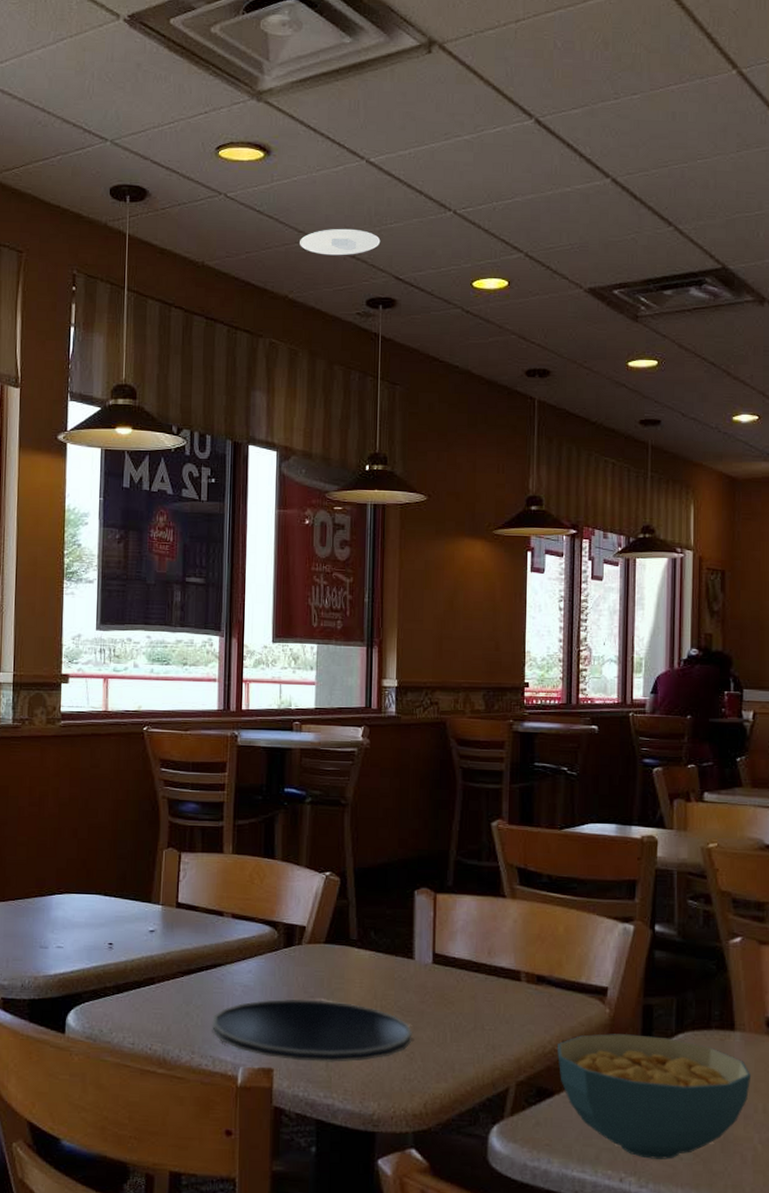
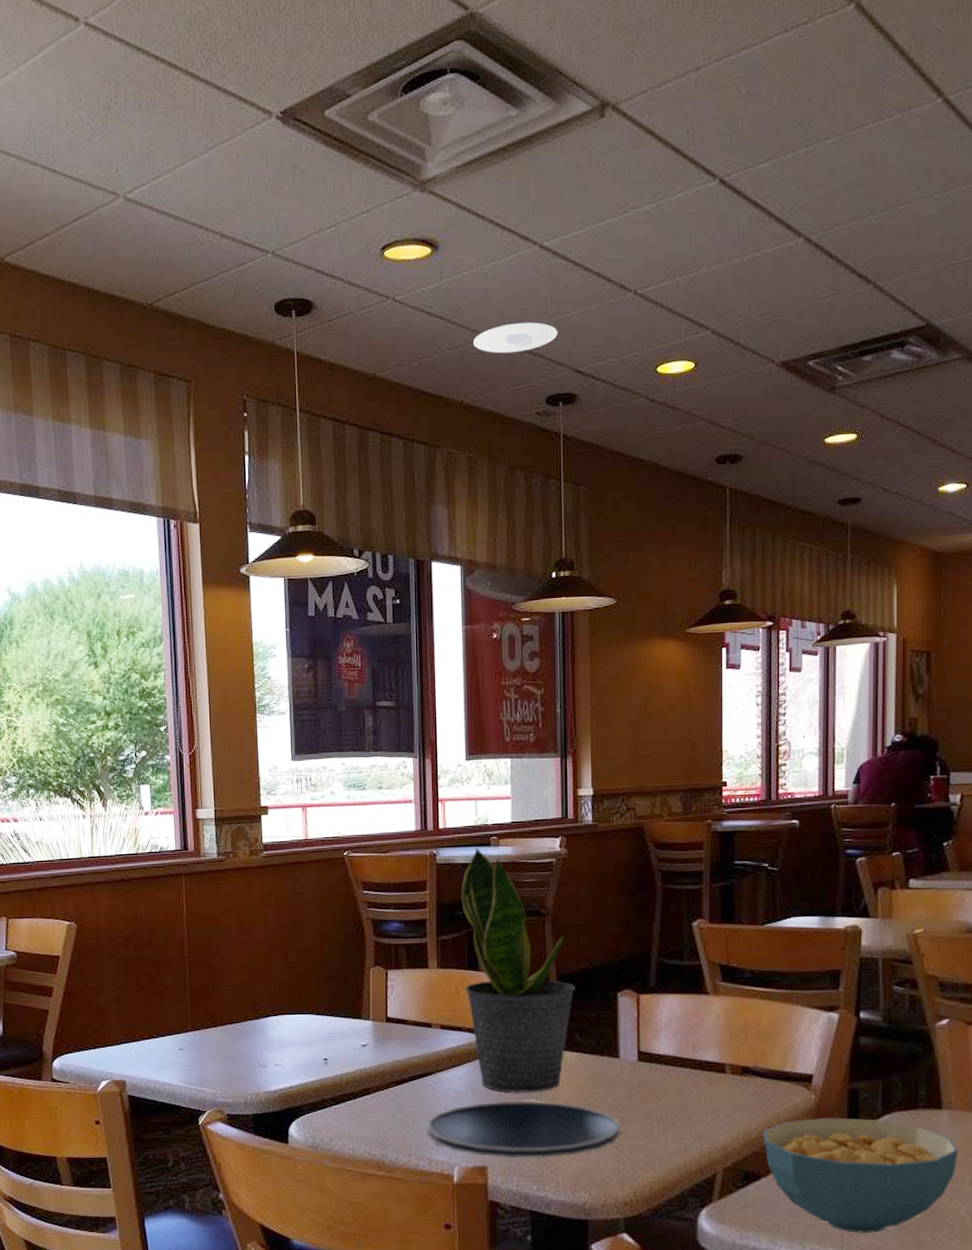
potted plant: none [259,730,372,991] -> present [461,846,575,1092]

